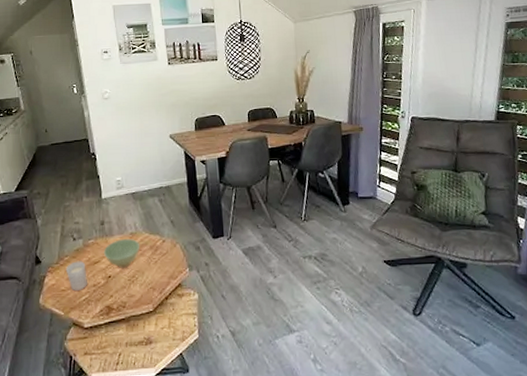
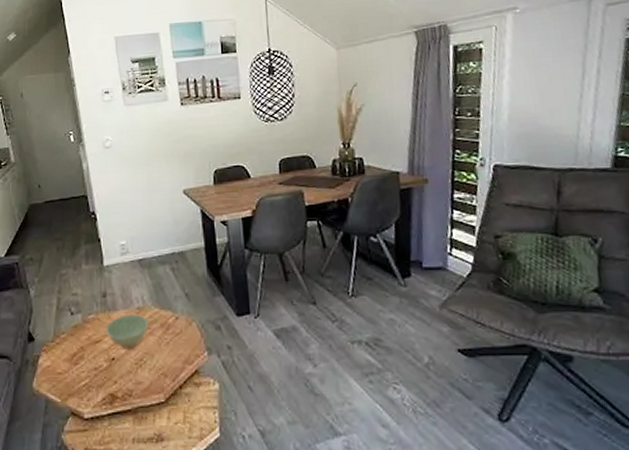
candle holder: present [65,261,88,292] -> none [62,339,89,375]

